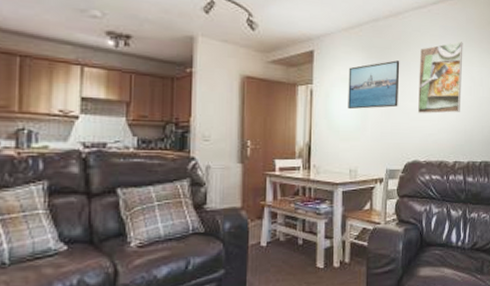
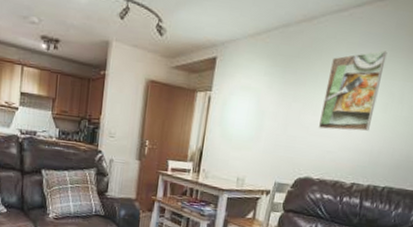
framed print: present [348,60,400,110] -> none [244,70,307,120]

